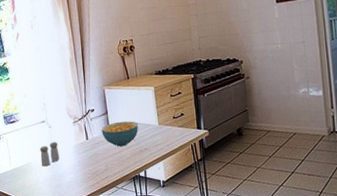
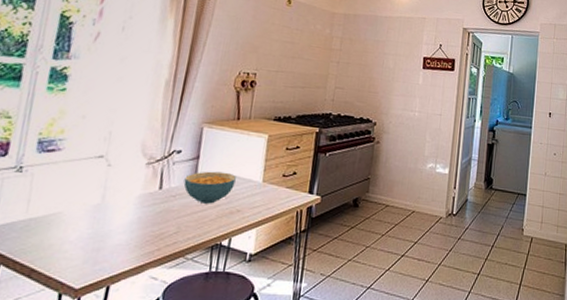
salt and pepper shaker: present [40,142,60,167] -> none [78,186,115,220]

